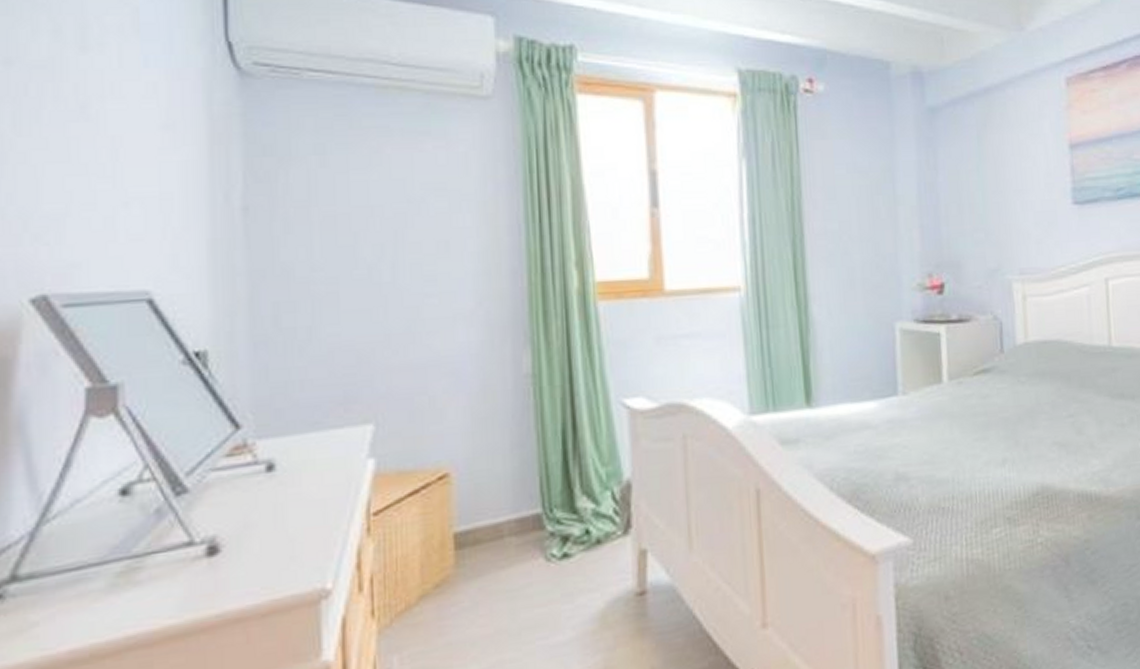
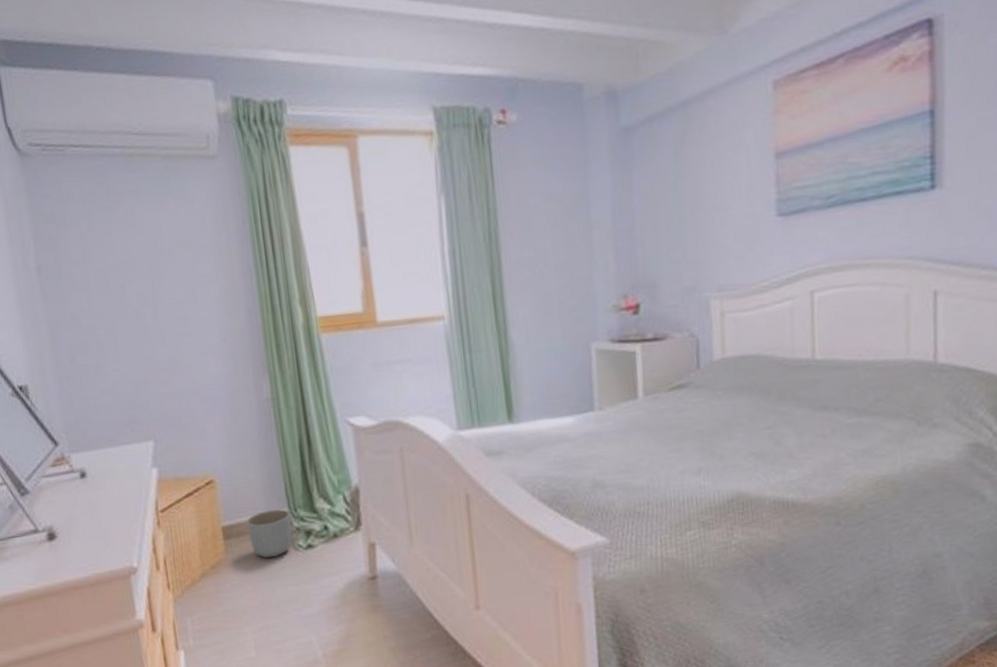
planter: none [487,509,544,573] -> present [247,509,292,559]

